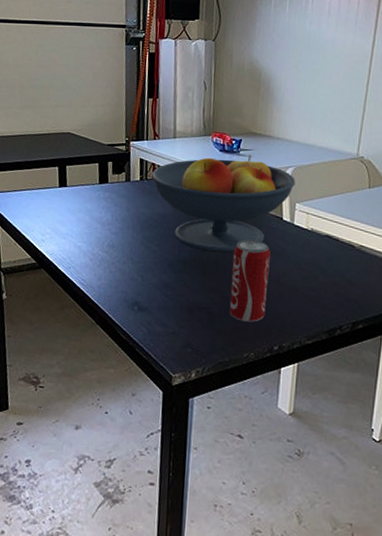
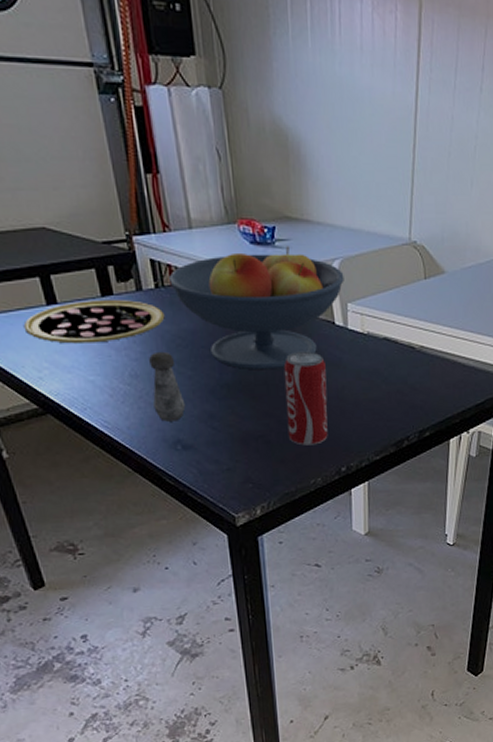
pizza: none [39,185,144,218] -> present [23,299,165,344]
salt shaker: none [122,228,147,286] -> present [149,351,186,422]

